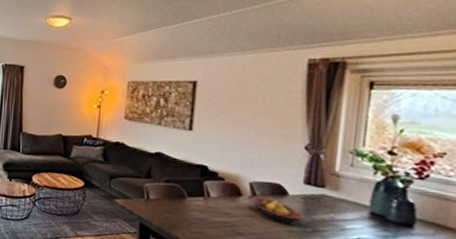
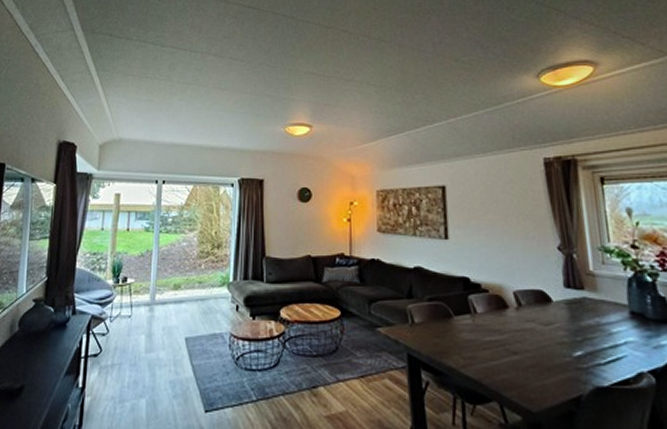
fruit bowl: present [250,197,305,224] -> none [517,306,573,334]

